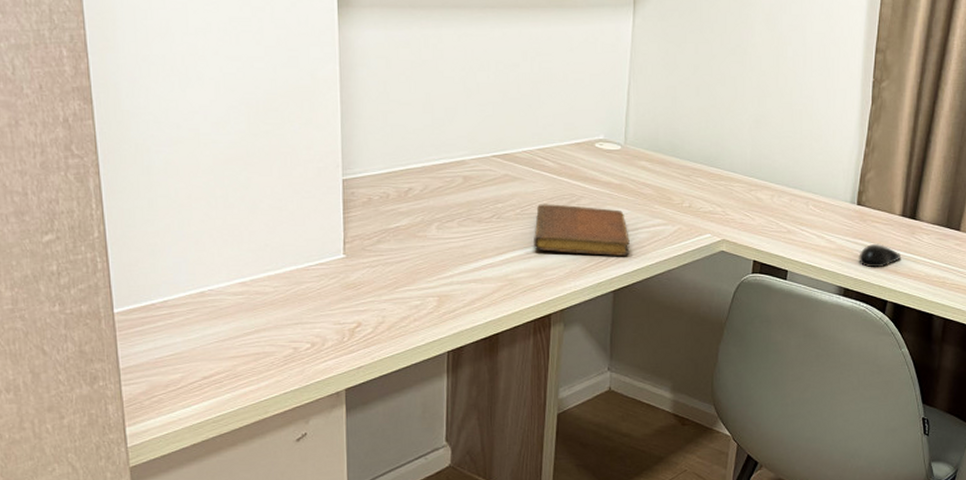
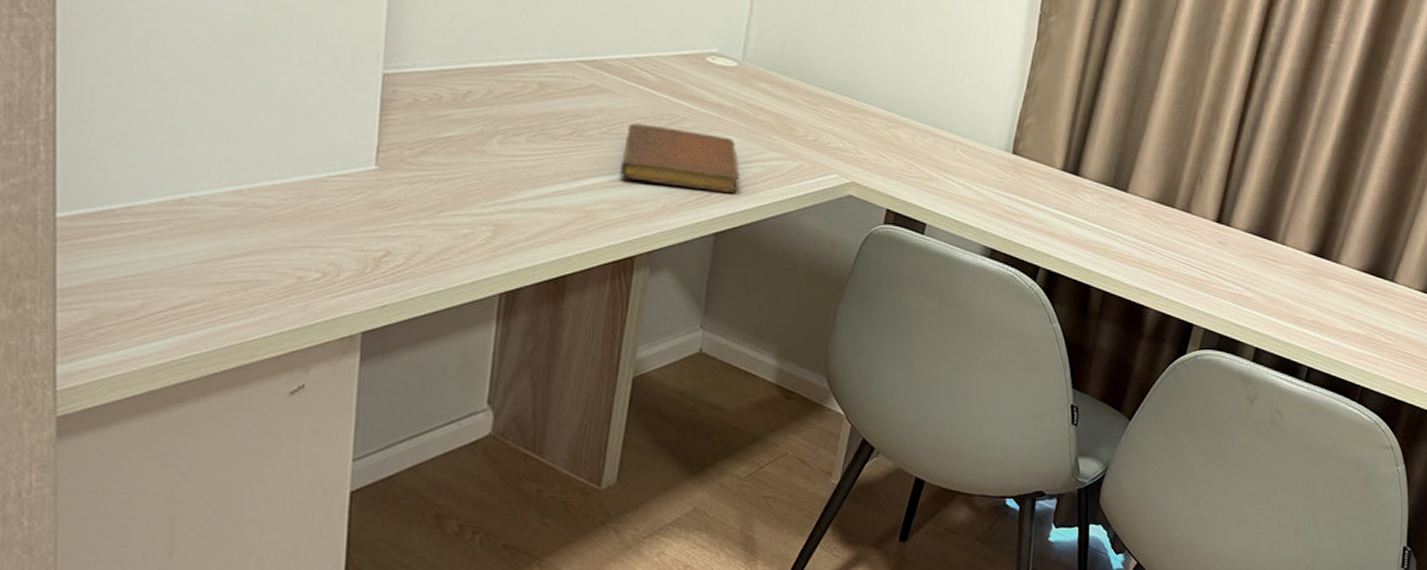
computer mouse: present [859,243,902,268] -> none [1010,199,1059,228]

